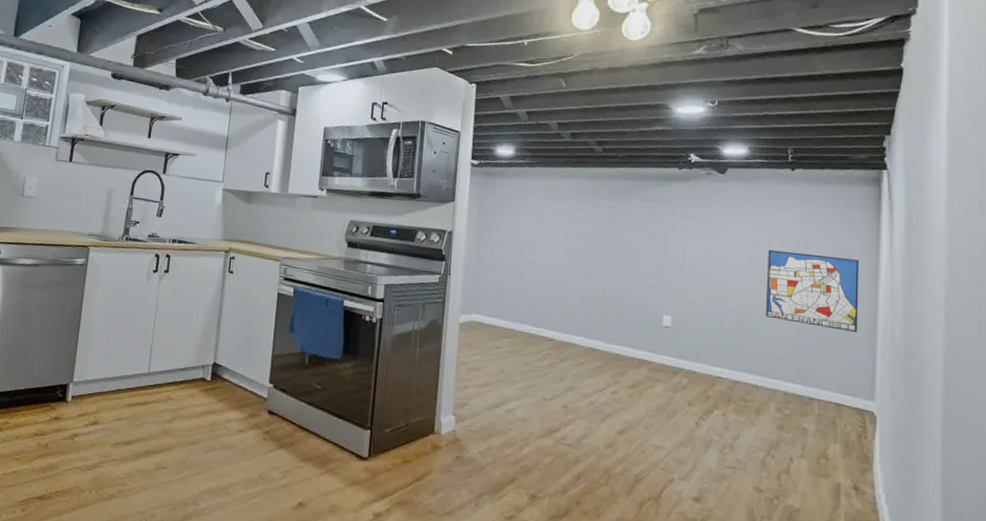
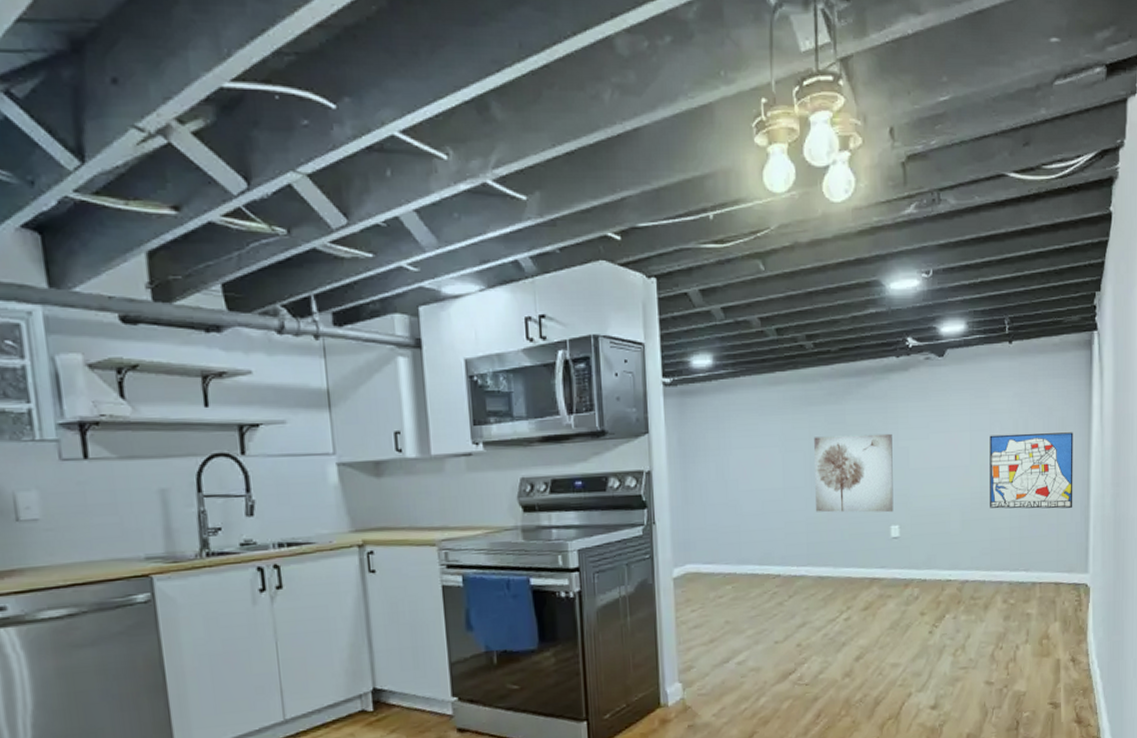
wall art: none [593,225,670,303] -> present [814,433,894,513]

